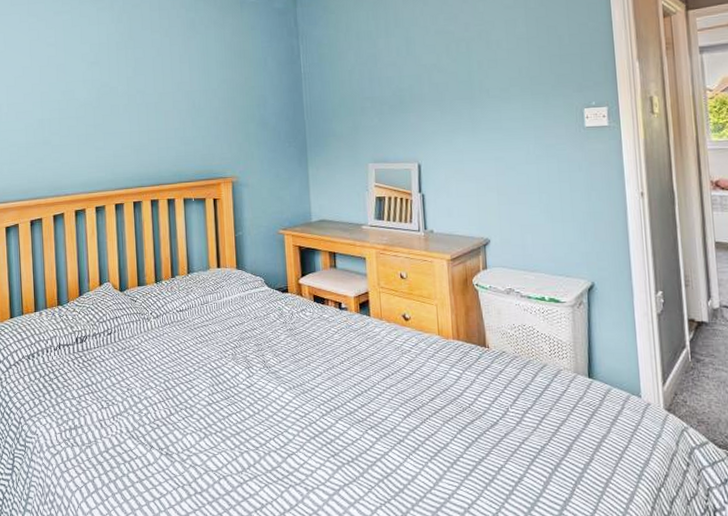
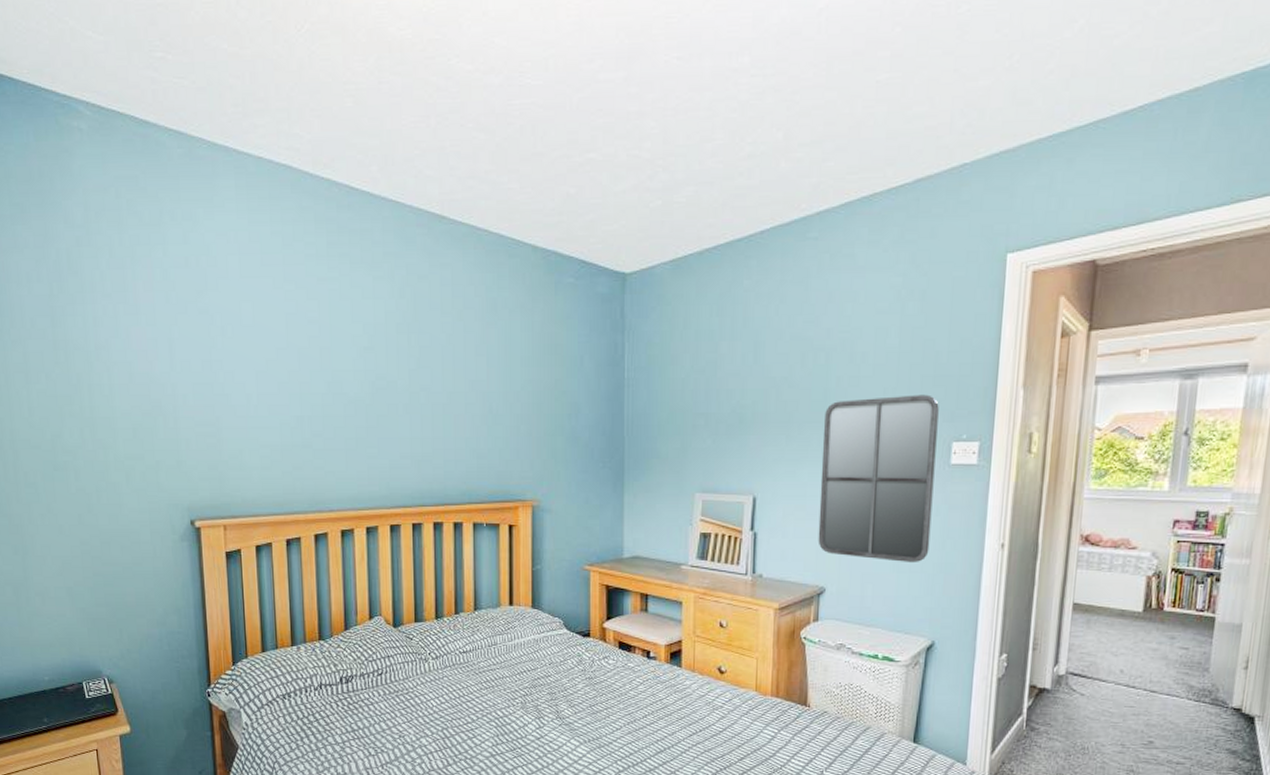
home mirror: none [471,70,578,214] -> present [818,394,939,563]

